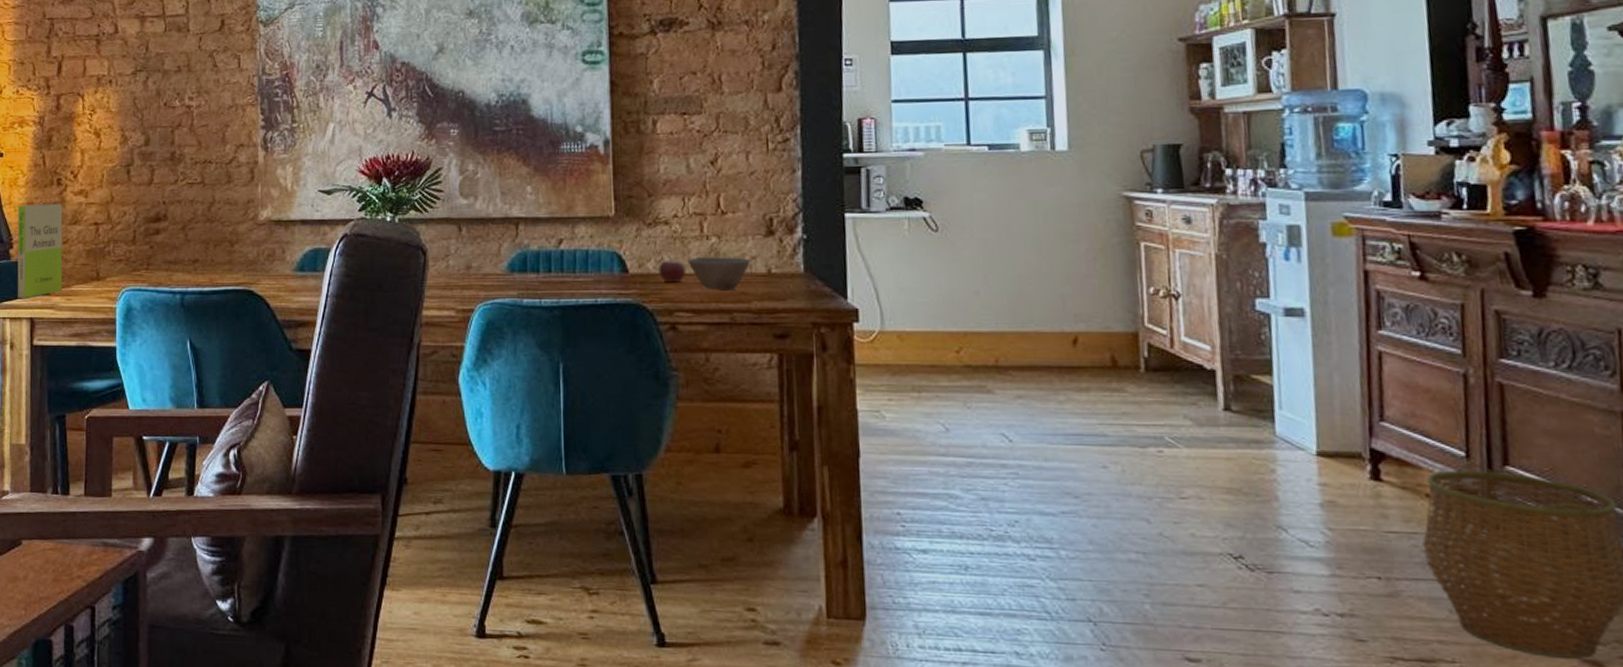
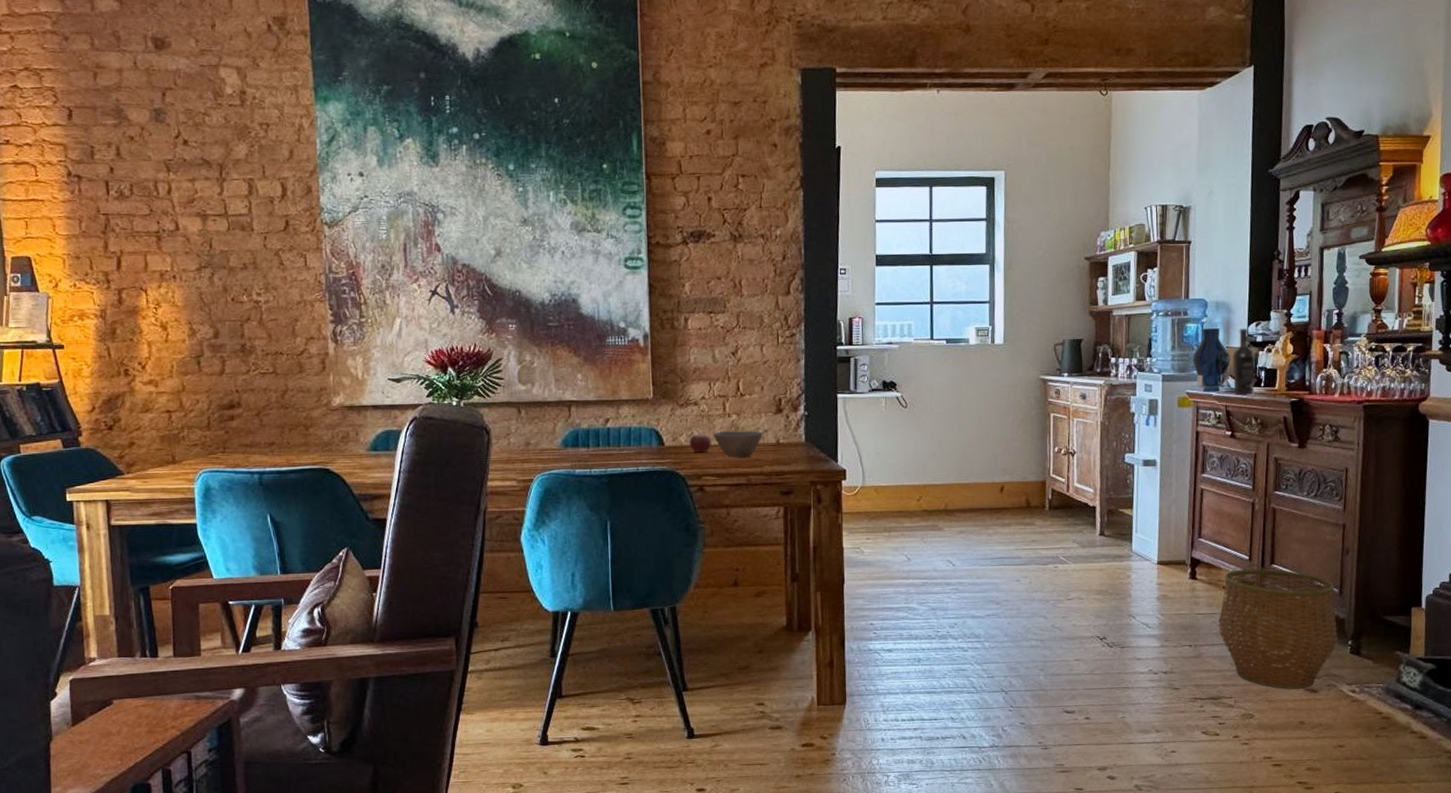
book: present [17,203,63,298] -> none [84,393,138,482]
vase: none [1349,129,1411,217] -> present [1192,328,1230,393]
wine bottle: none [1413,129,1453,221] -> present [1233,328,1256,395]

